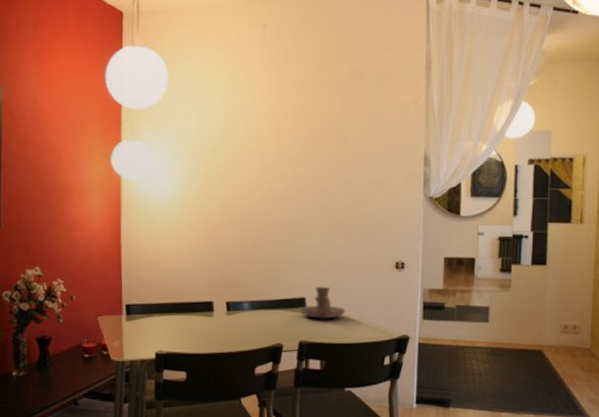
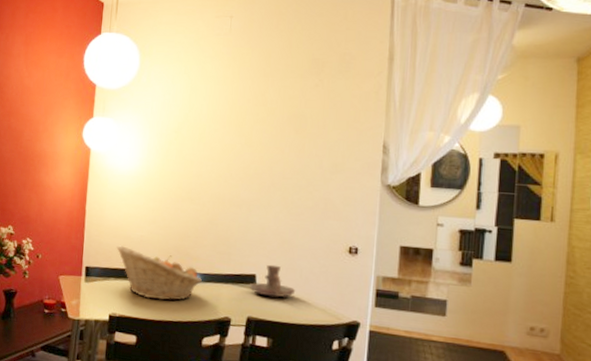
fruit basket: none [158,279,250,333] -> present [116,245,202,301]

